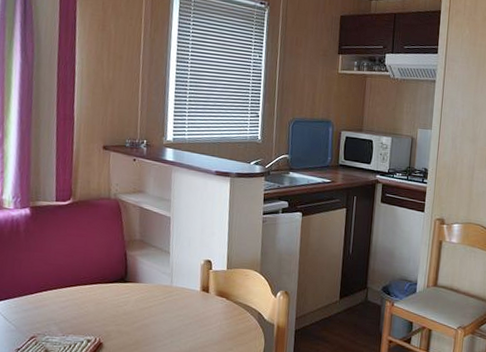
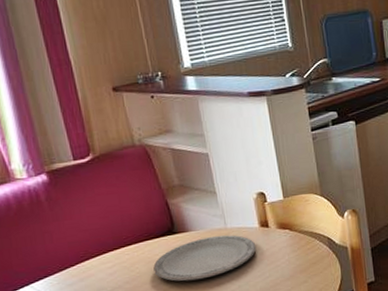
plate: none [100,291,194,329] -> present [153,235,257,282]

